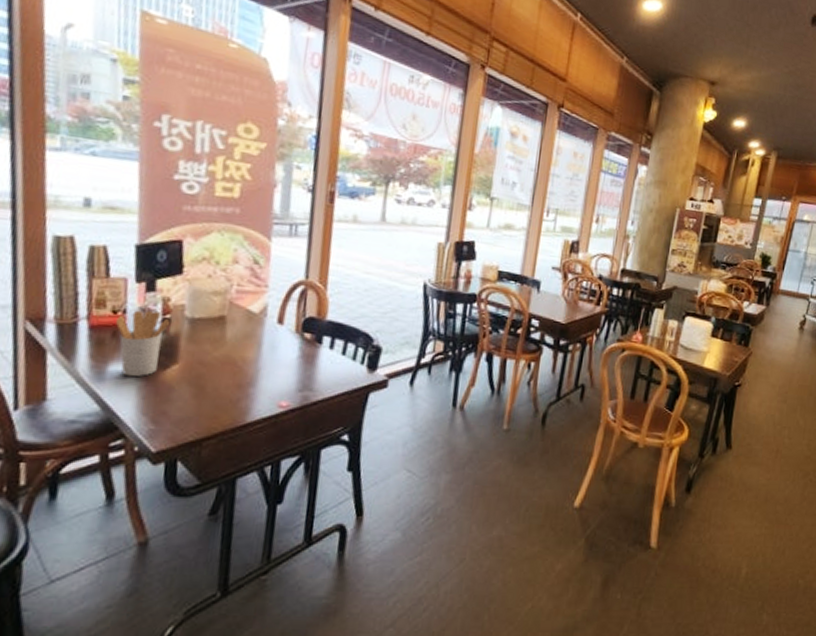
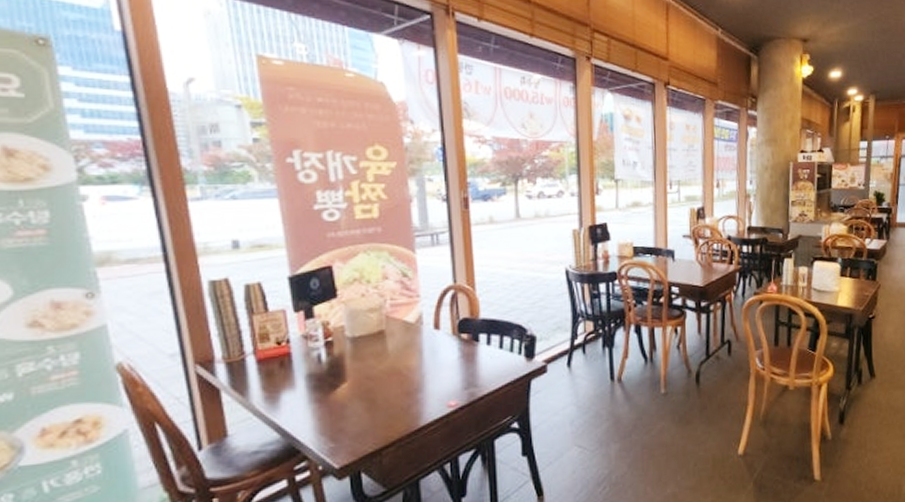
utensil holder: present [115,310,169,377] -> none [280,336,332,402]

